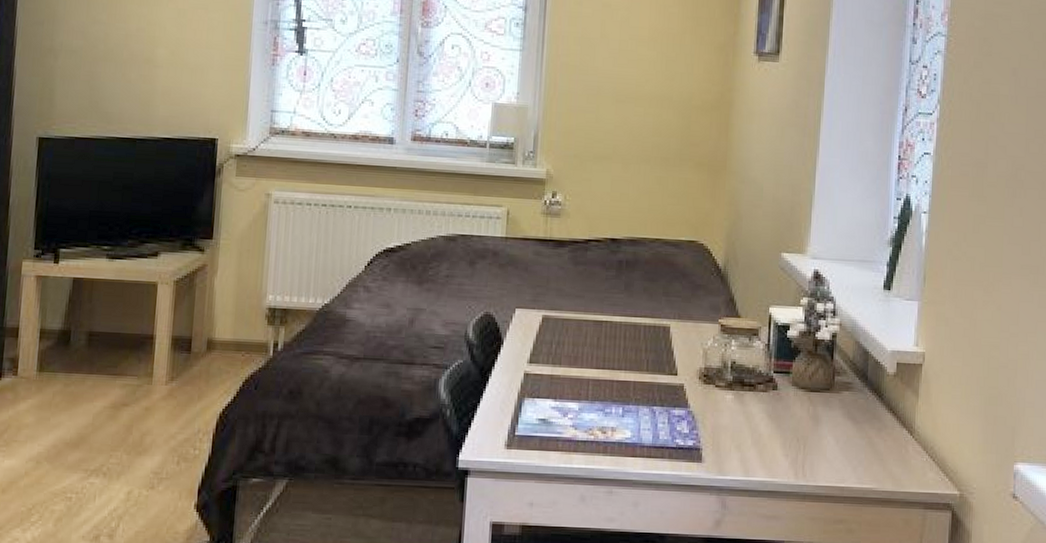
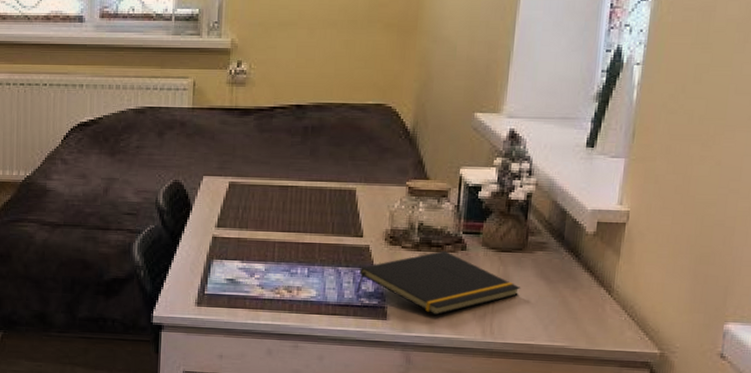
notepad: none [671,389,830,458] -> present [355,250,521,316]

